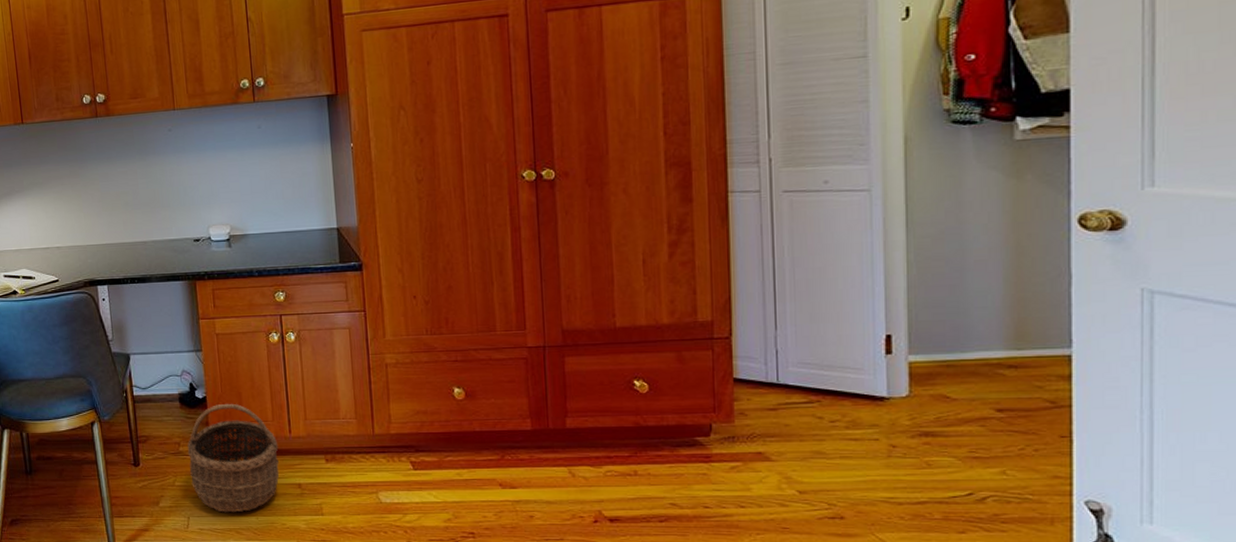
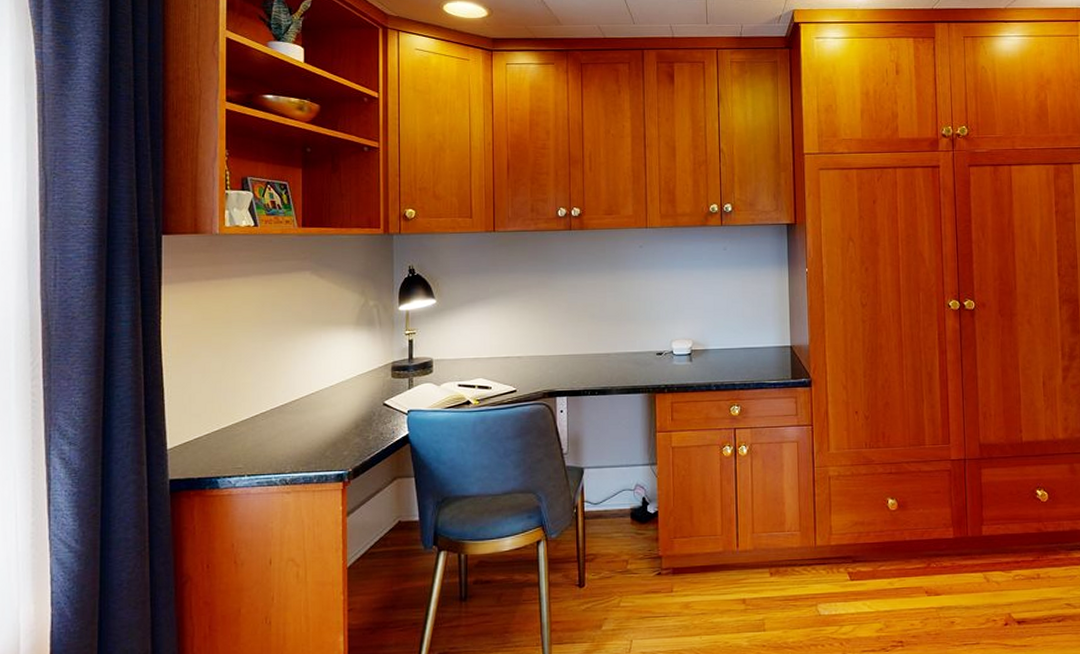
wicker basket: present [187,403,279,513] -> none [635,517,726,633]

